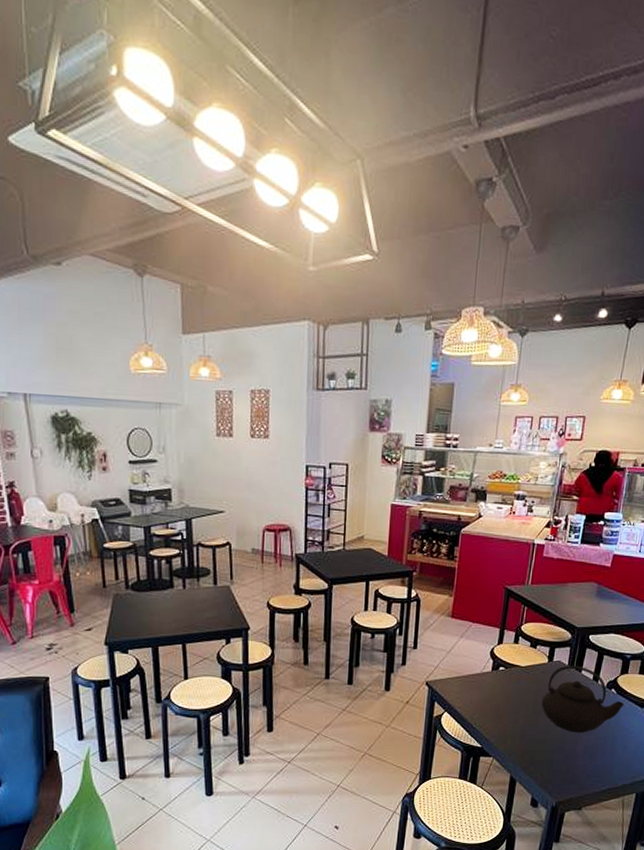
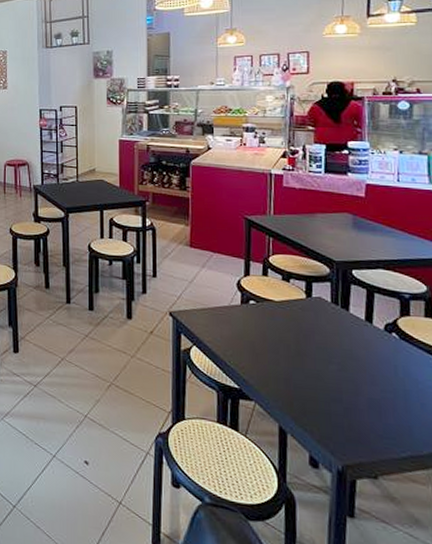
teapot: present [541,665,625,733] -> none [304,302,413,383]

